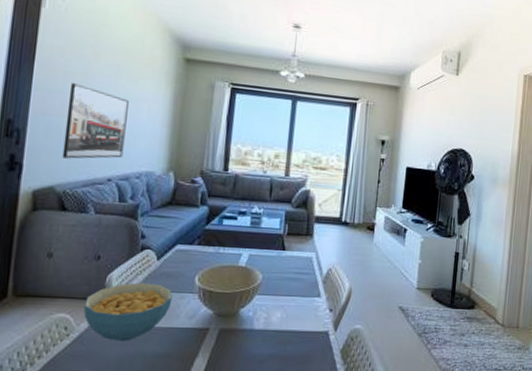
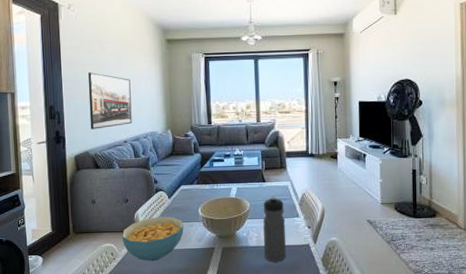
water bottle: none [271,268,305,352] -> present [263,195,287,262]

